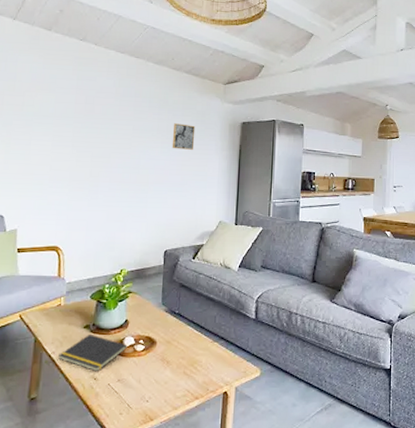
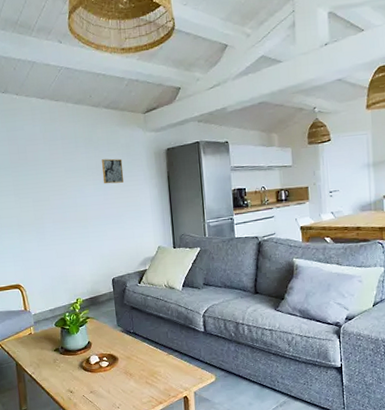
notepad: present [58,333,127,372] -> none [38,355,94,386]

